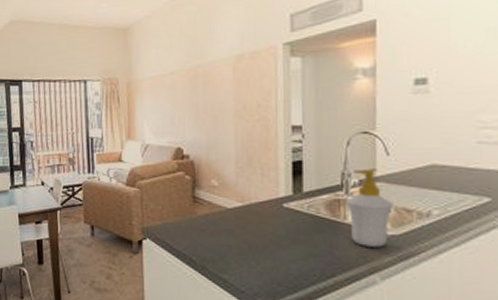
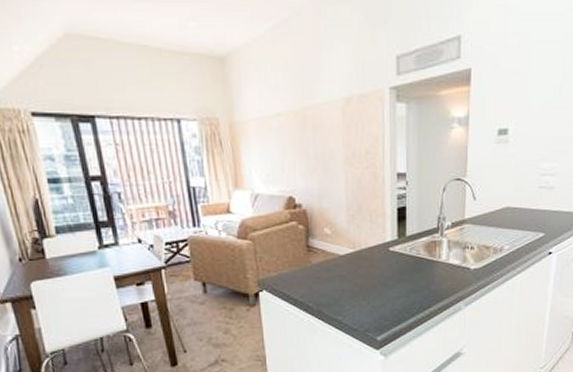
soap bottle: present [345,169,394,247] -> none [440,212,477,280]

